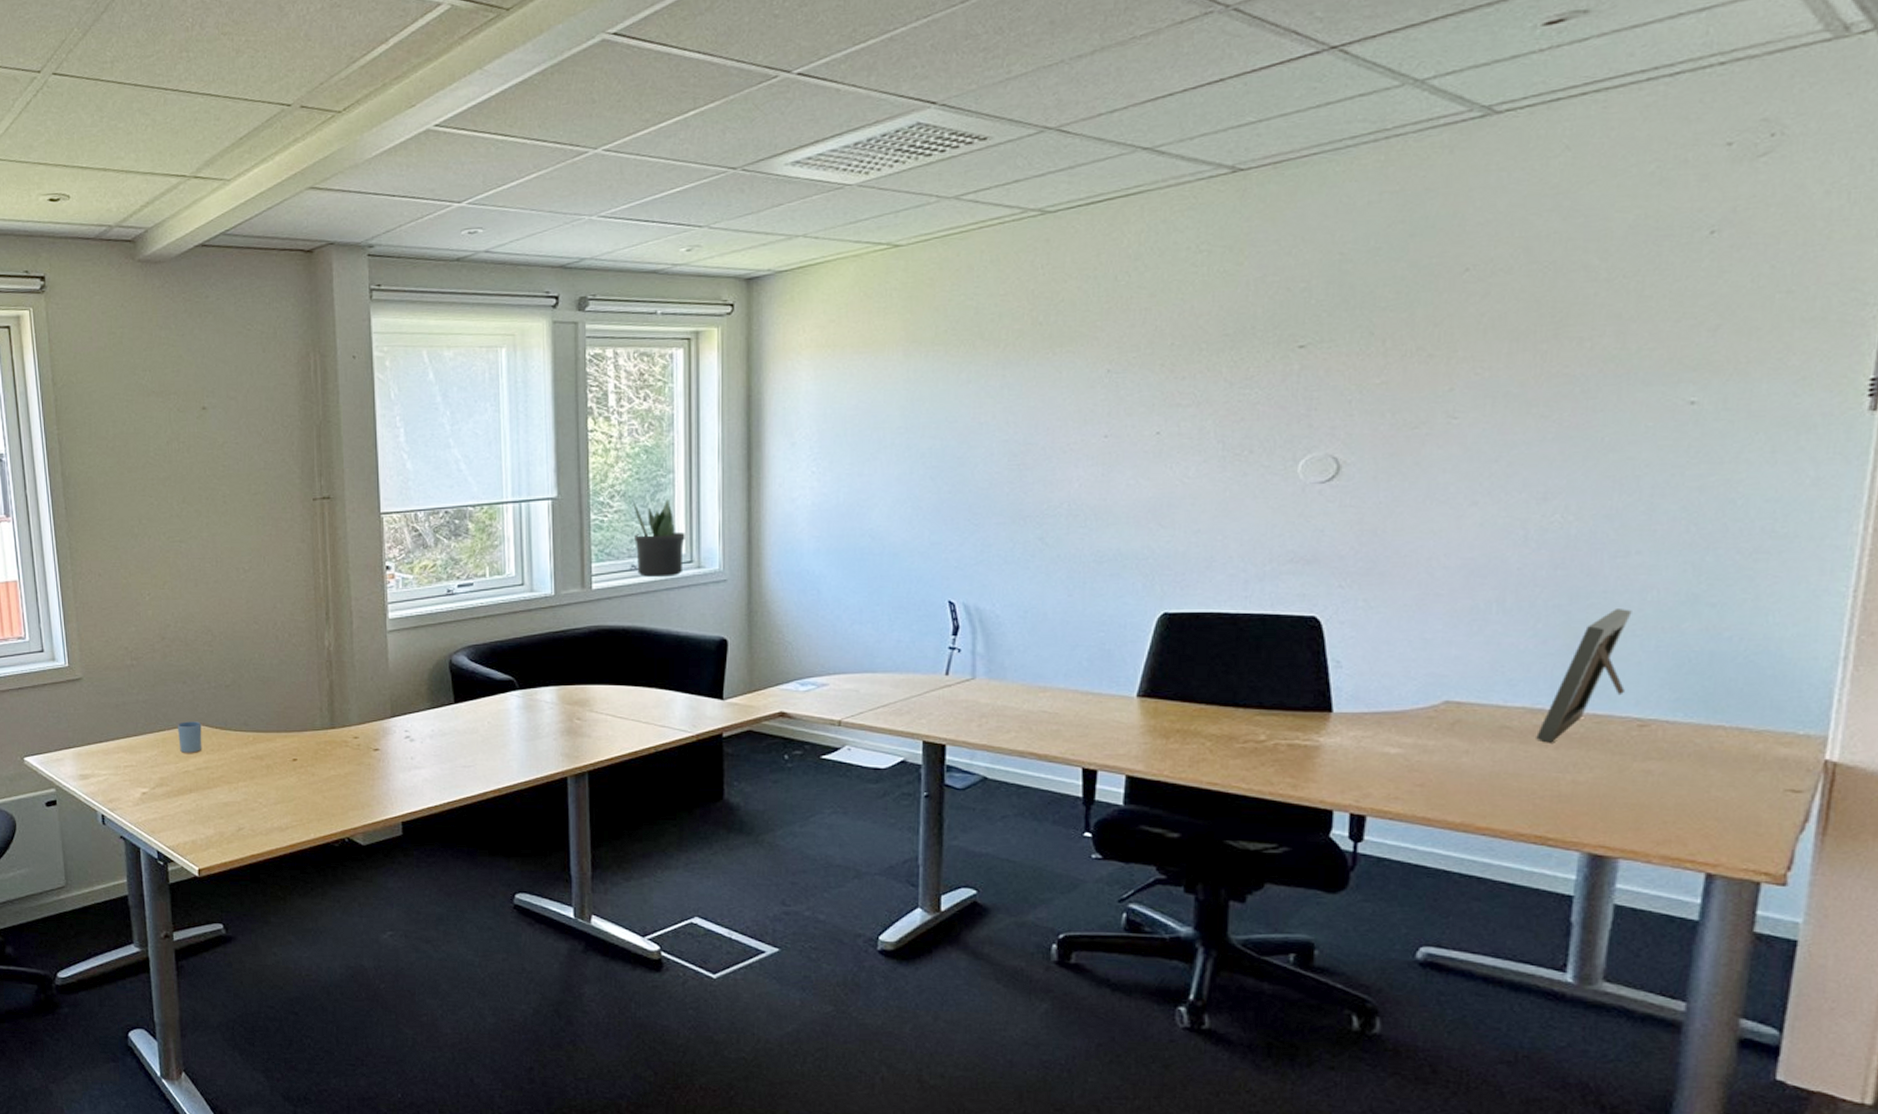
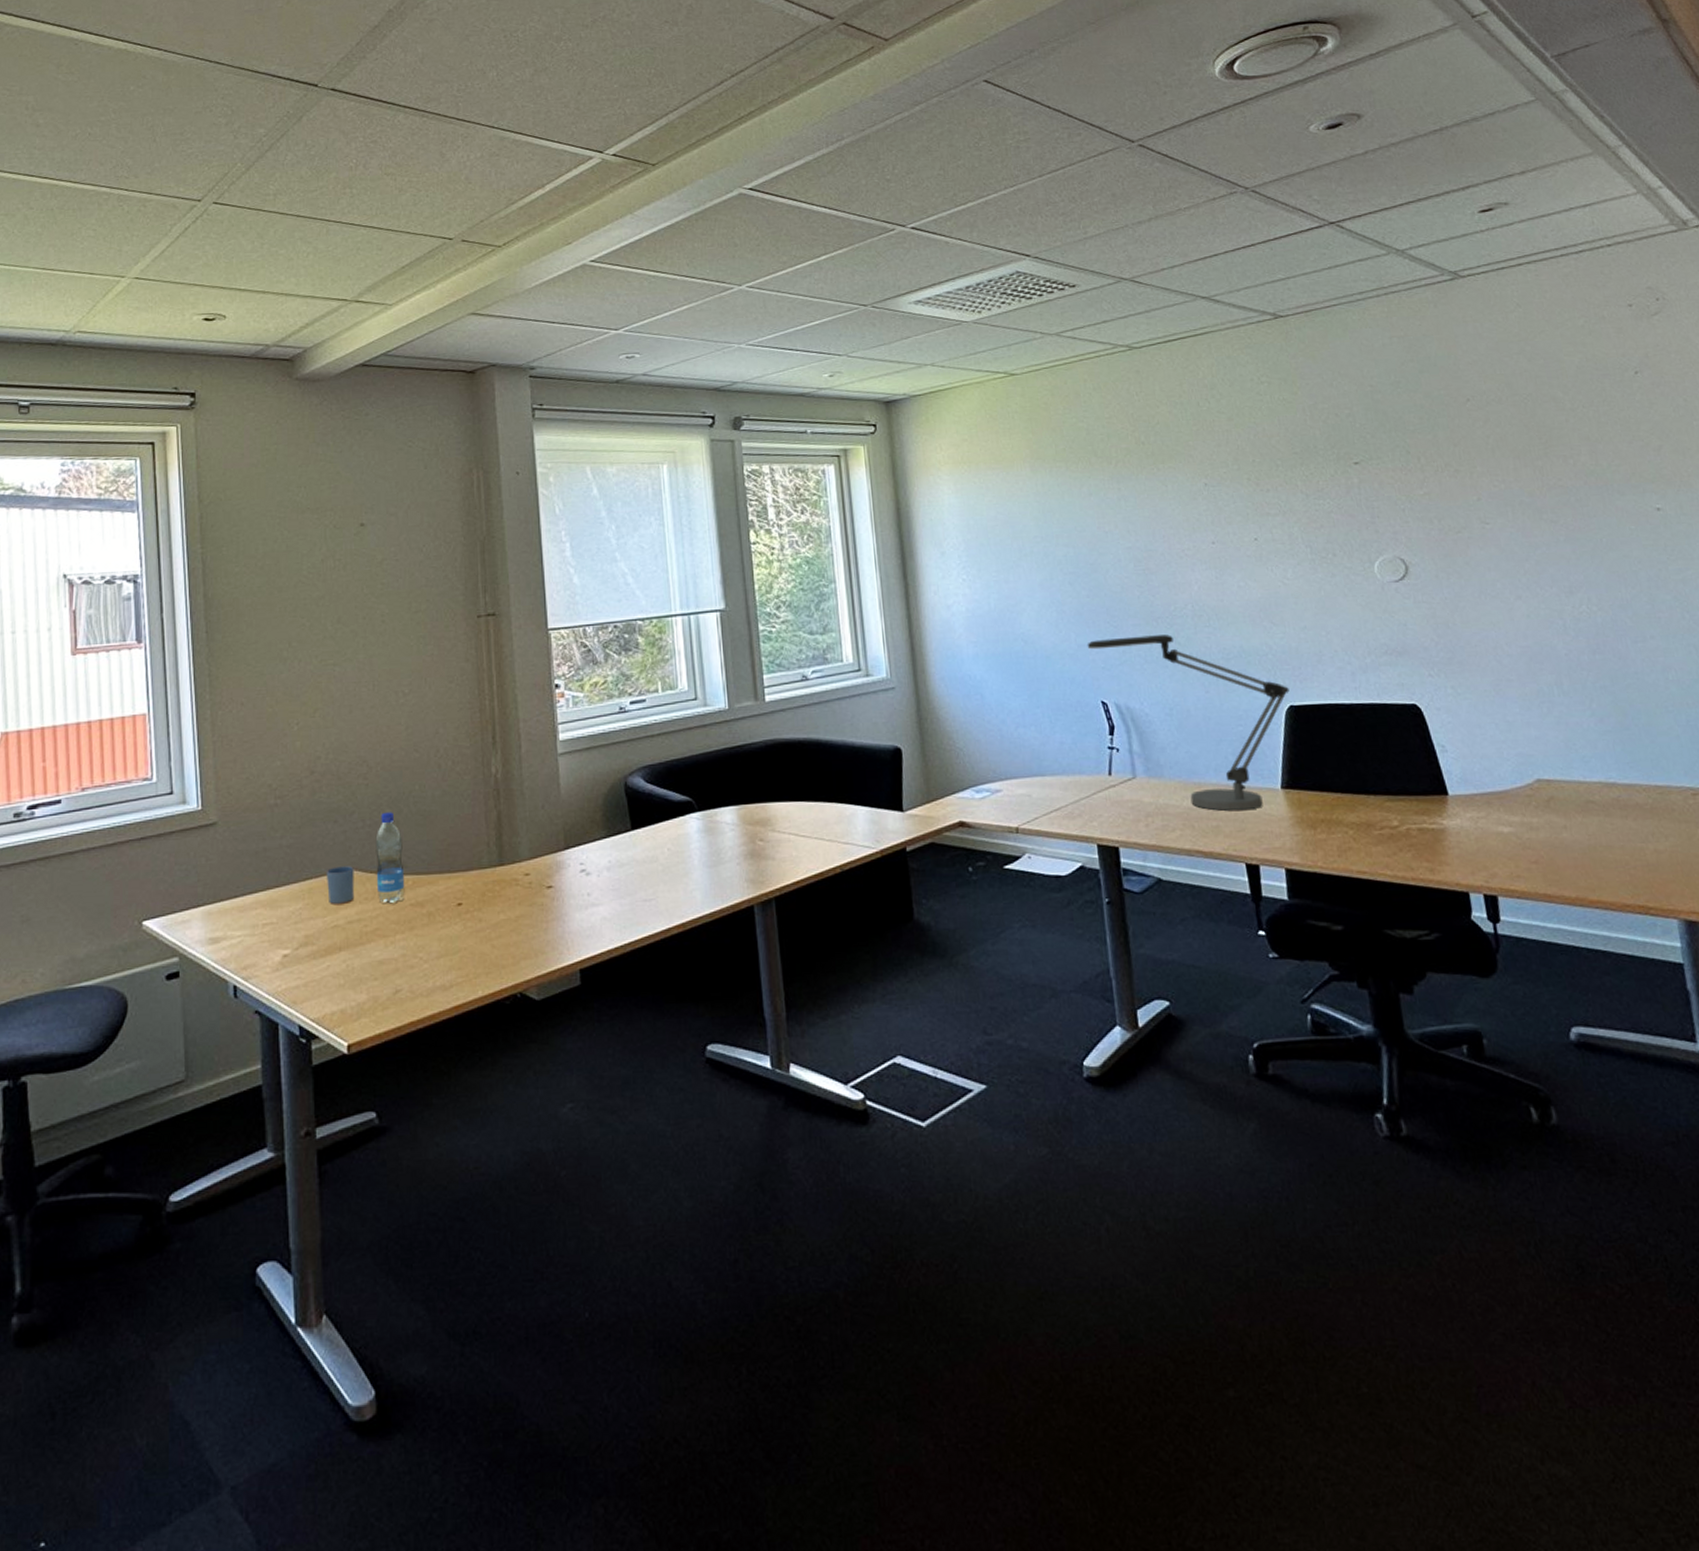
bottle: none [220,676,246,757] -> present [375,812,405,905]
planter: present [633,500,685,578] -> none [799,609,853,688]
desk lamp: none [941,534,1166,717] -> present [1087,634,1289,811]
picture frame: present [1536,609,1632,743] -> none [1616,688,1674,815]

